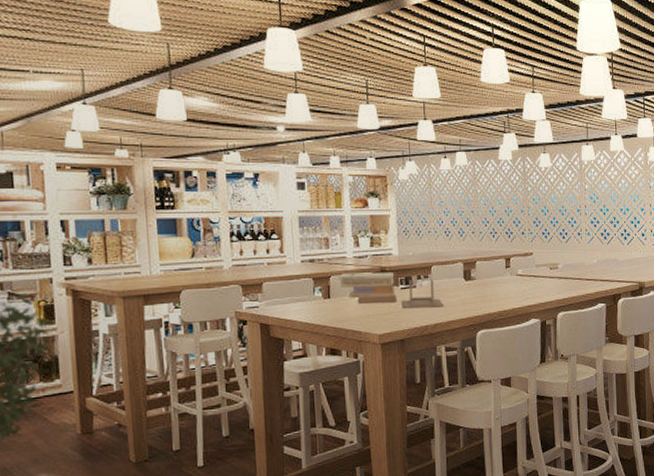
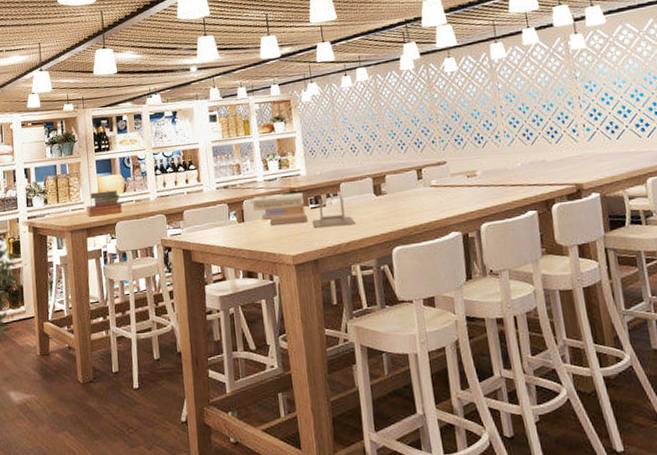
books: none [142,254,189,283] -> present [85,190,122,217]

